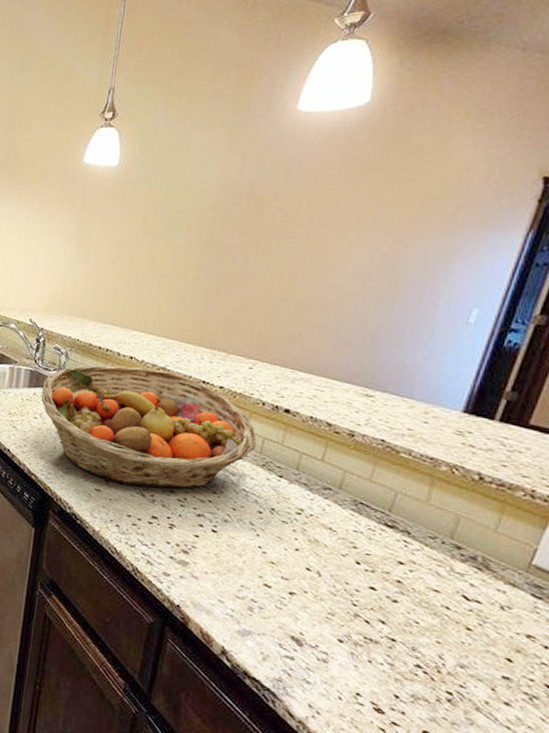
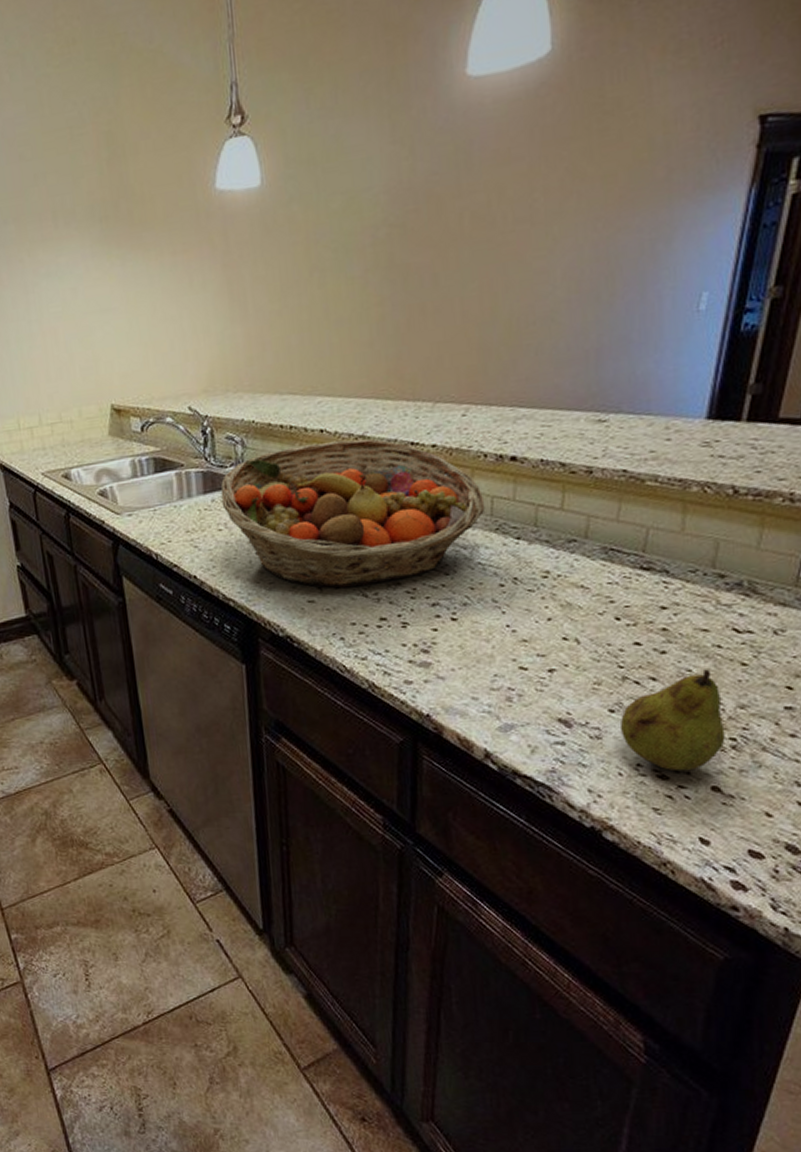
fruit: none [345,625,443,712] -> present [619,669,725,771]

